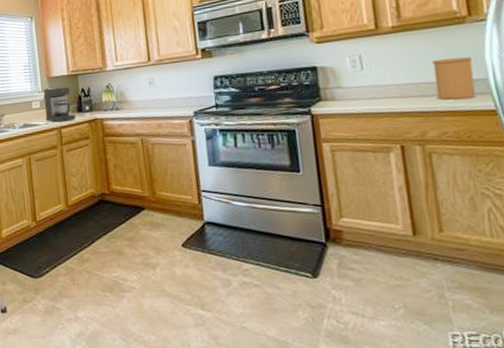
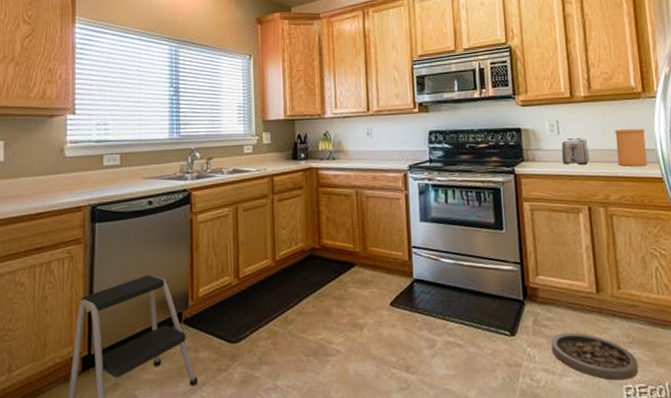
coffee maker: present [43,86,76,123] -> none [257,131,290,170]
pet bowl: none [359,276,467,327] -> present [551,332,638,380]
toaster: none [366,72,401,102] -> present [561,138,589,165]

